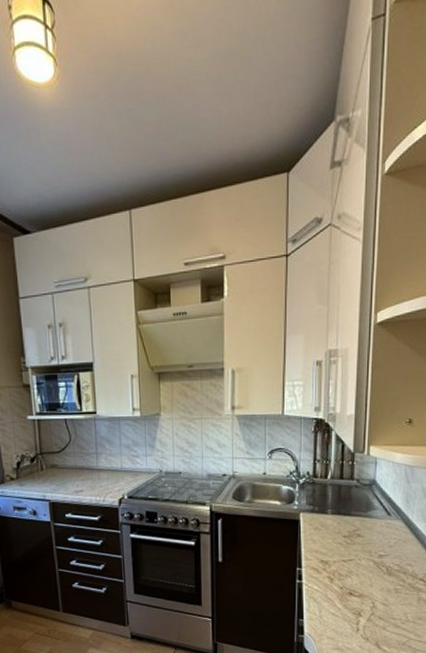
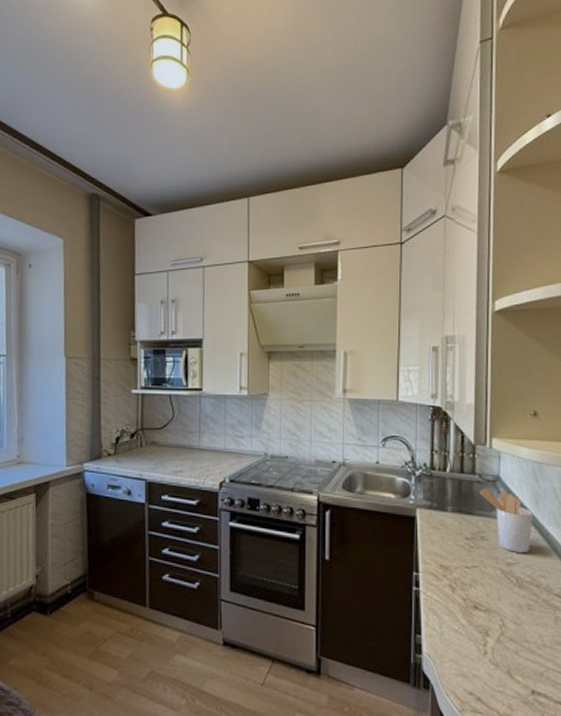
utensil holder: none [357,492,403,546] -> present [479,489,533,553]

